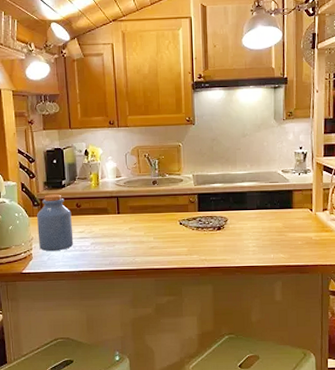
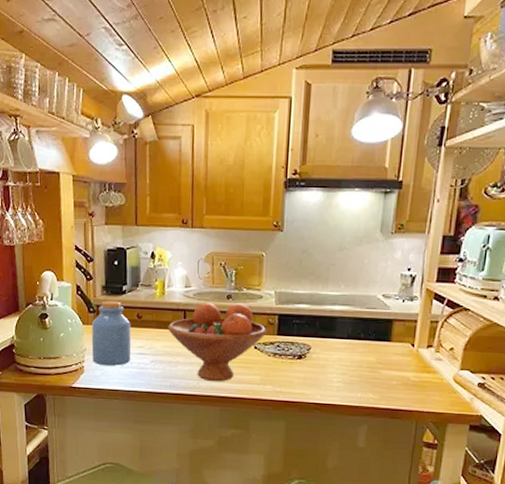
fruit bowl: none [104,187,189,257] -> present [168,303,267,382]

